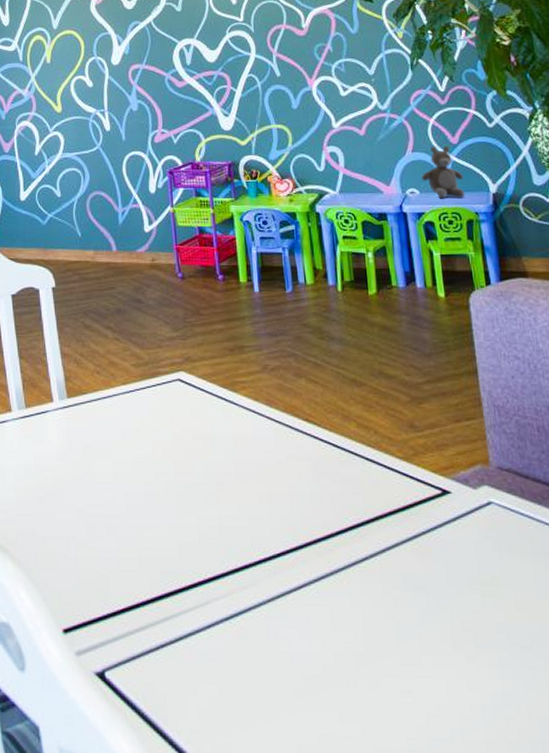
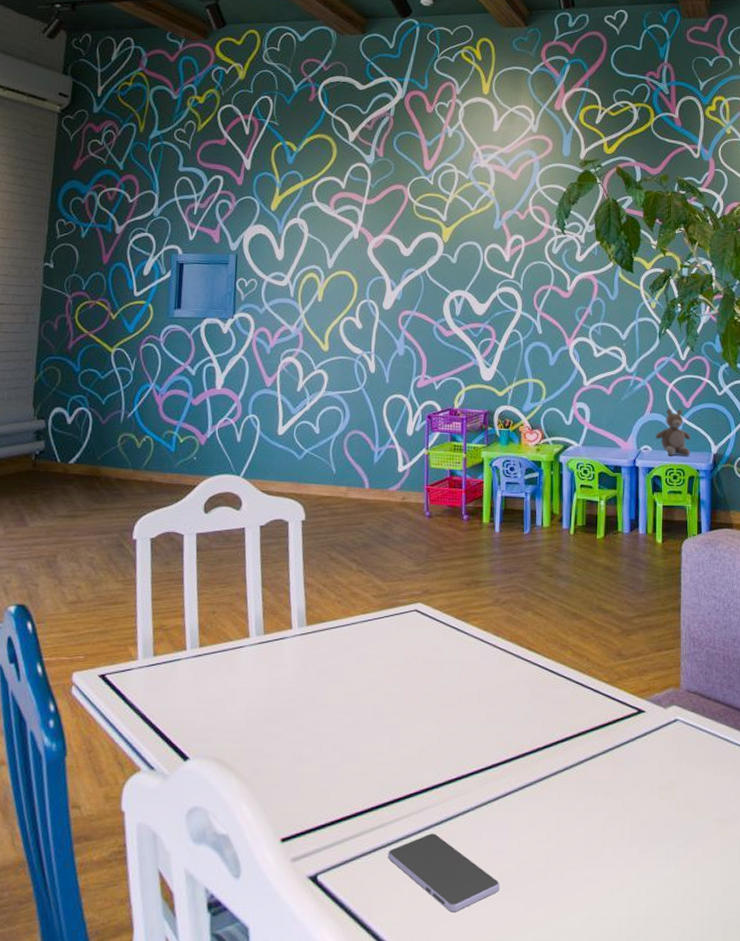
smartphone: none [177,629,306,722] -> present [387,833,500,913]

